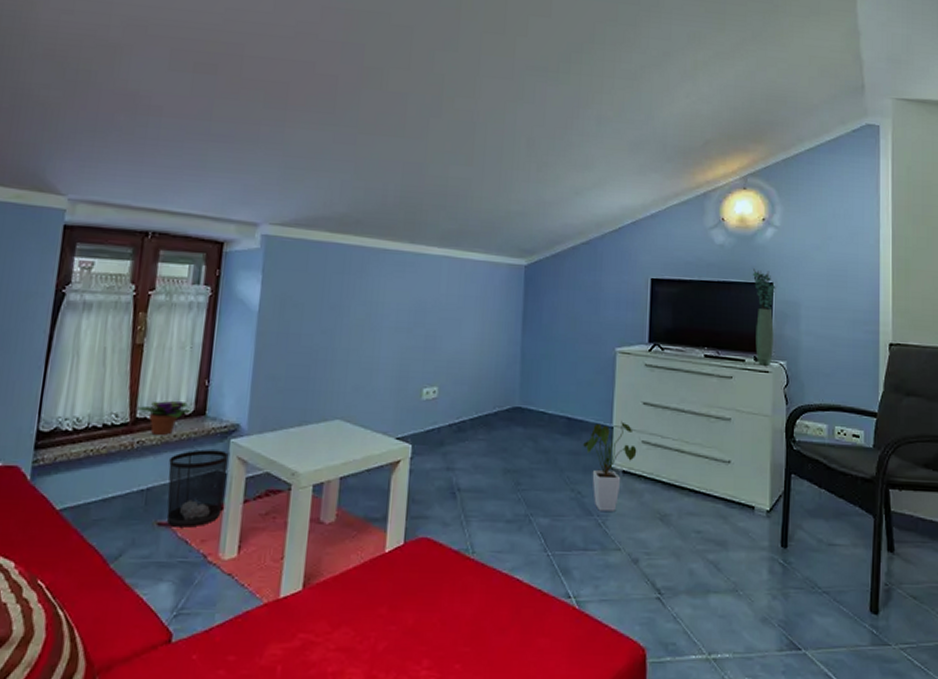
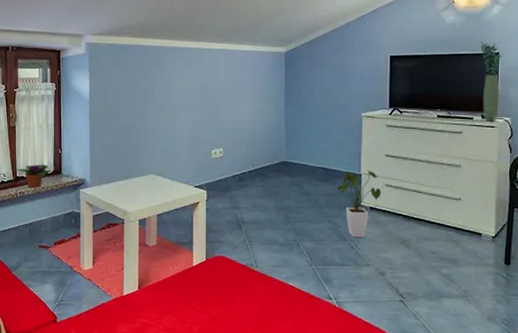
waste bin: present [166,449,229,528] -> none [42,197,80,249]

